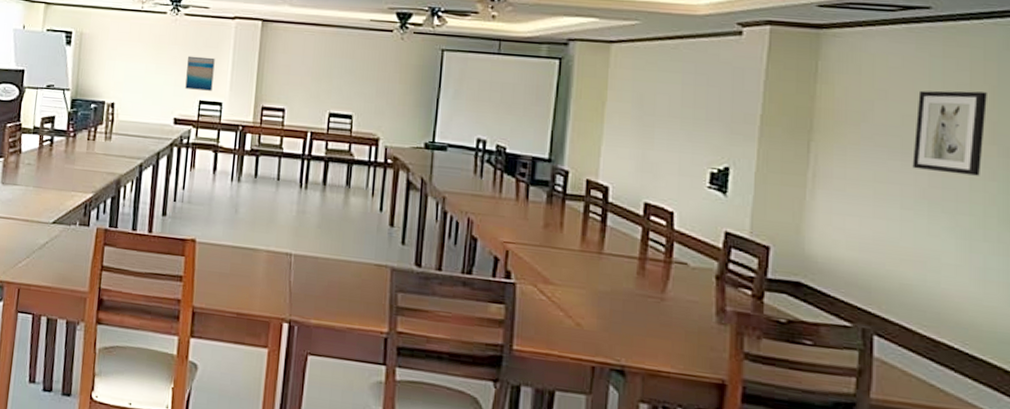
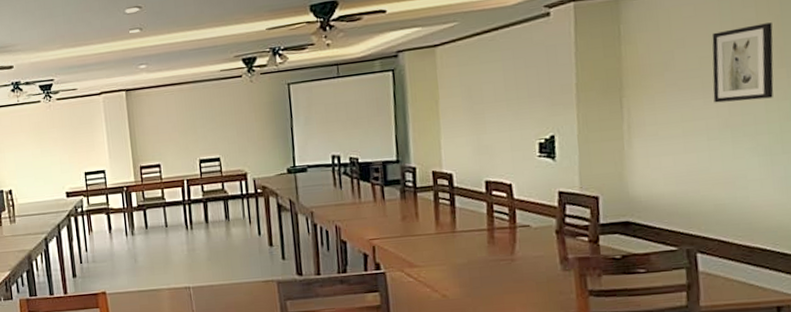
wall art: present [185,55,215,91] -> none [67,132,94,165]

